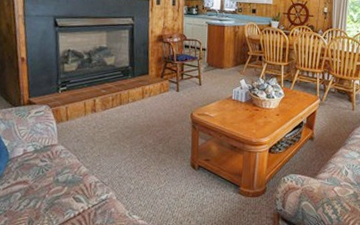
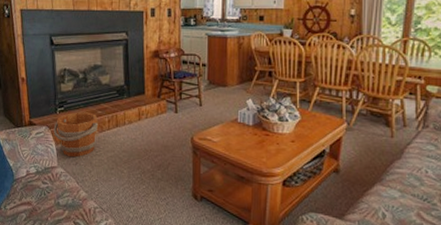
bucket: none [54,91,102,135] -> present [53,112,98,157]

